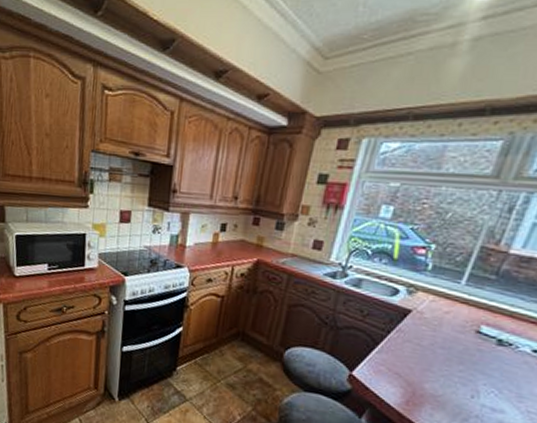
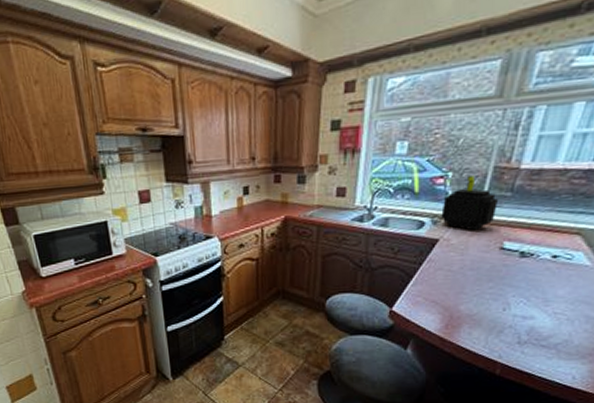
plant pot: none [417,251,480,309] -> present [441,176,498,231]

